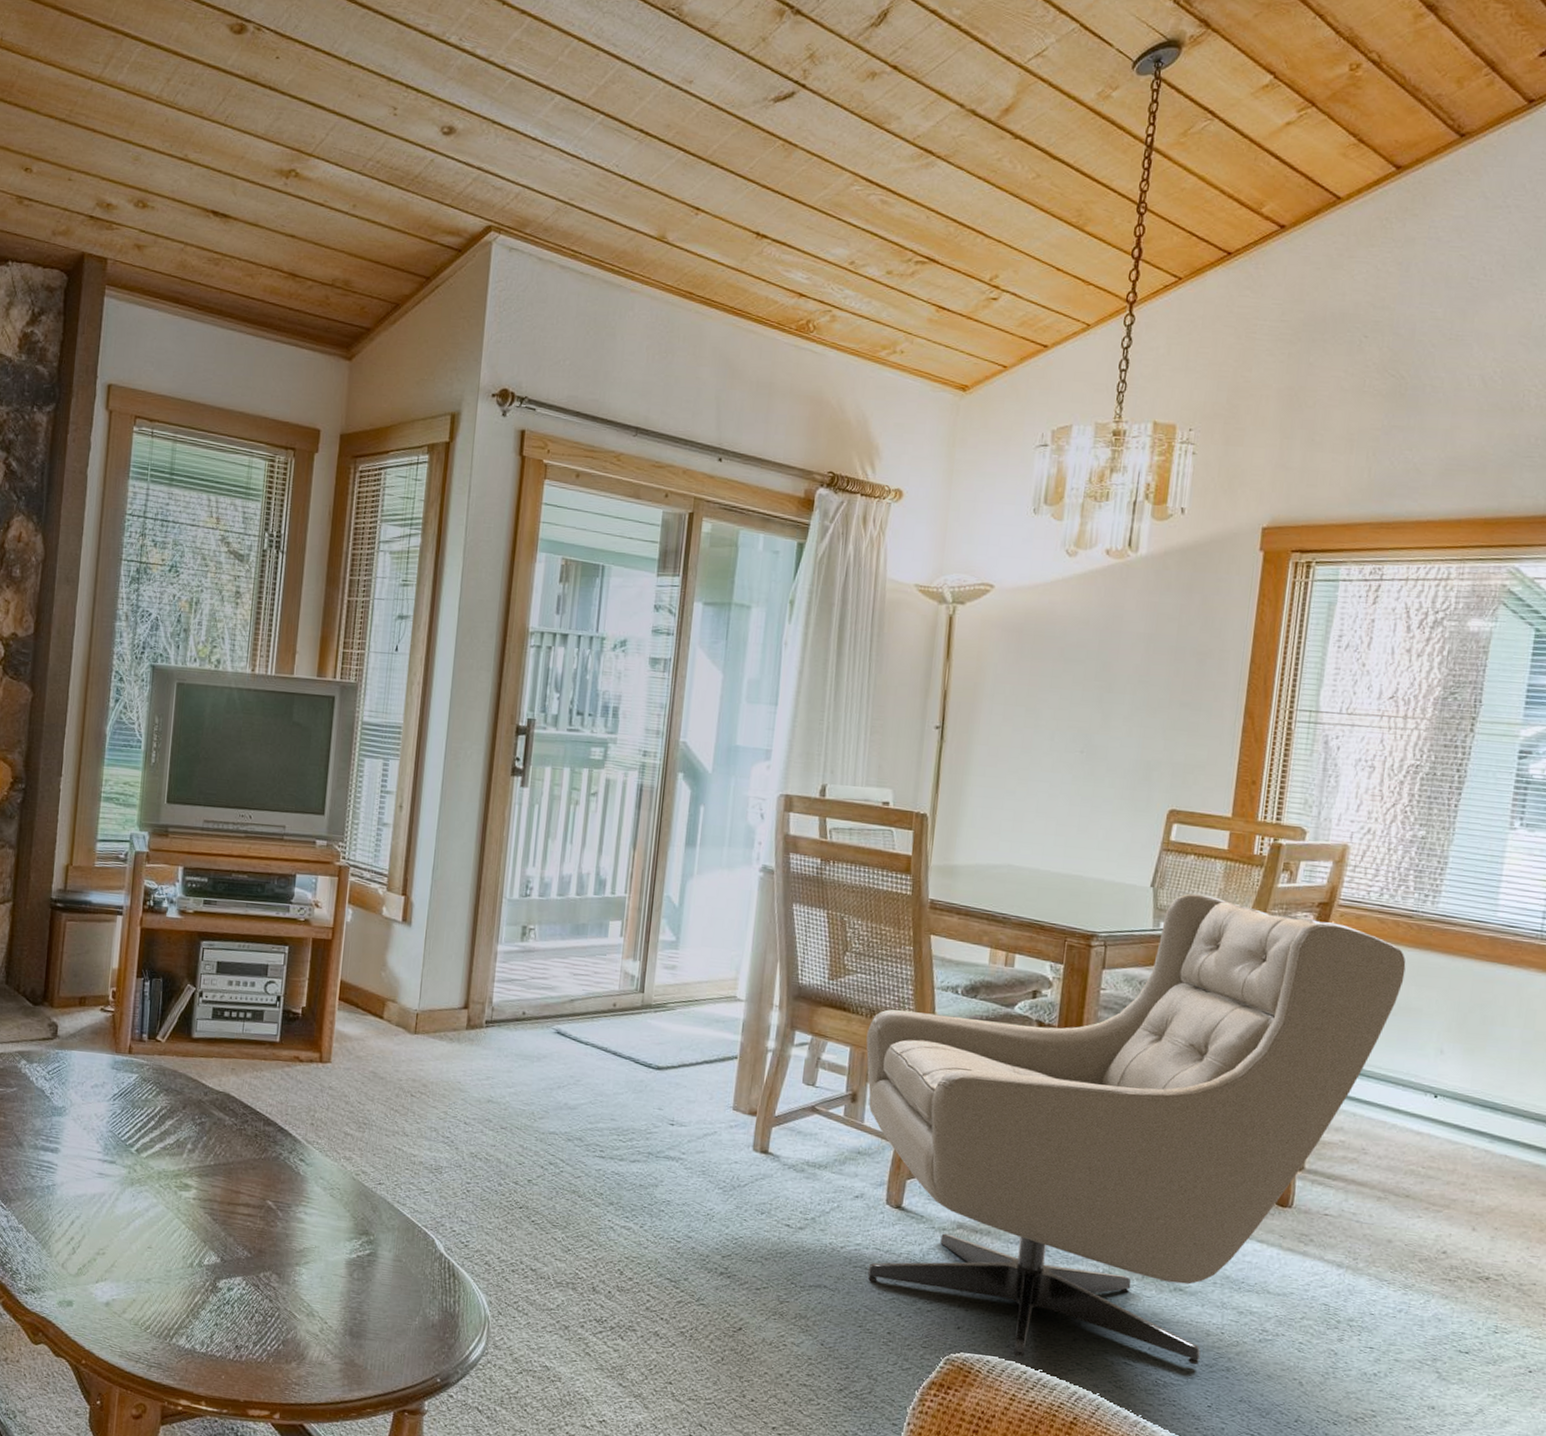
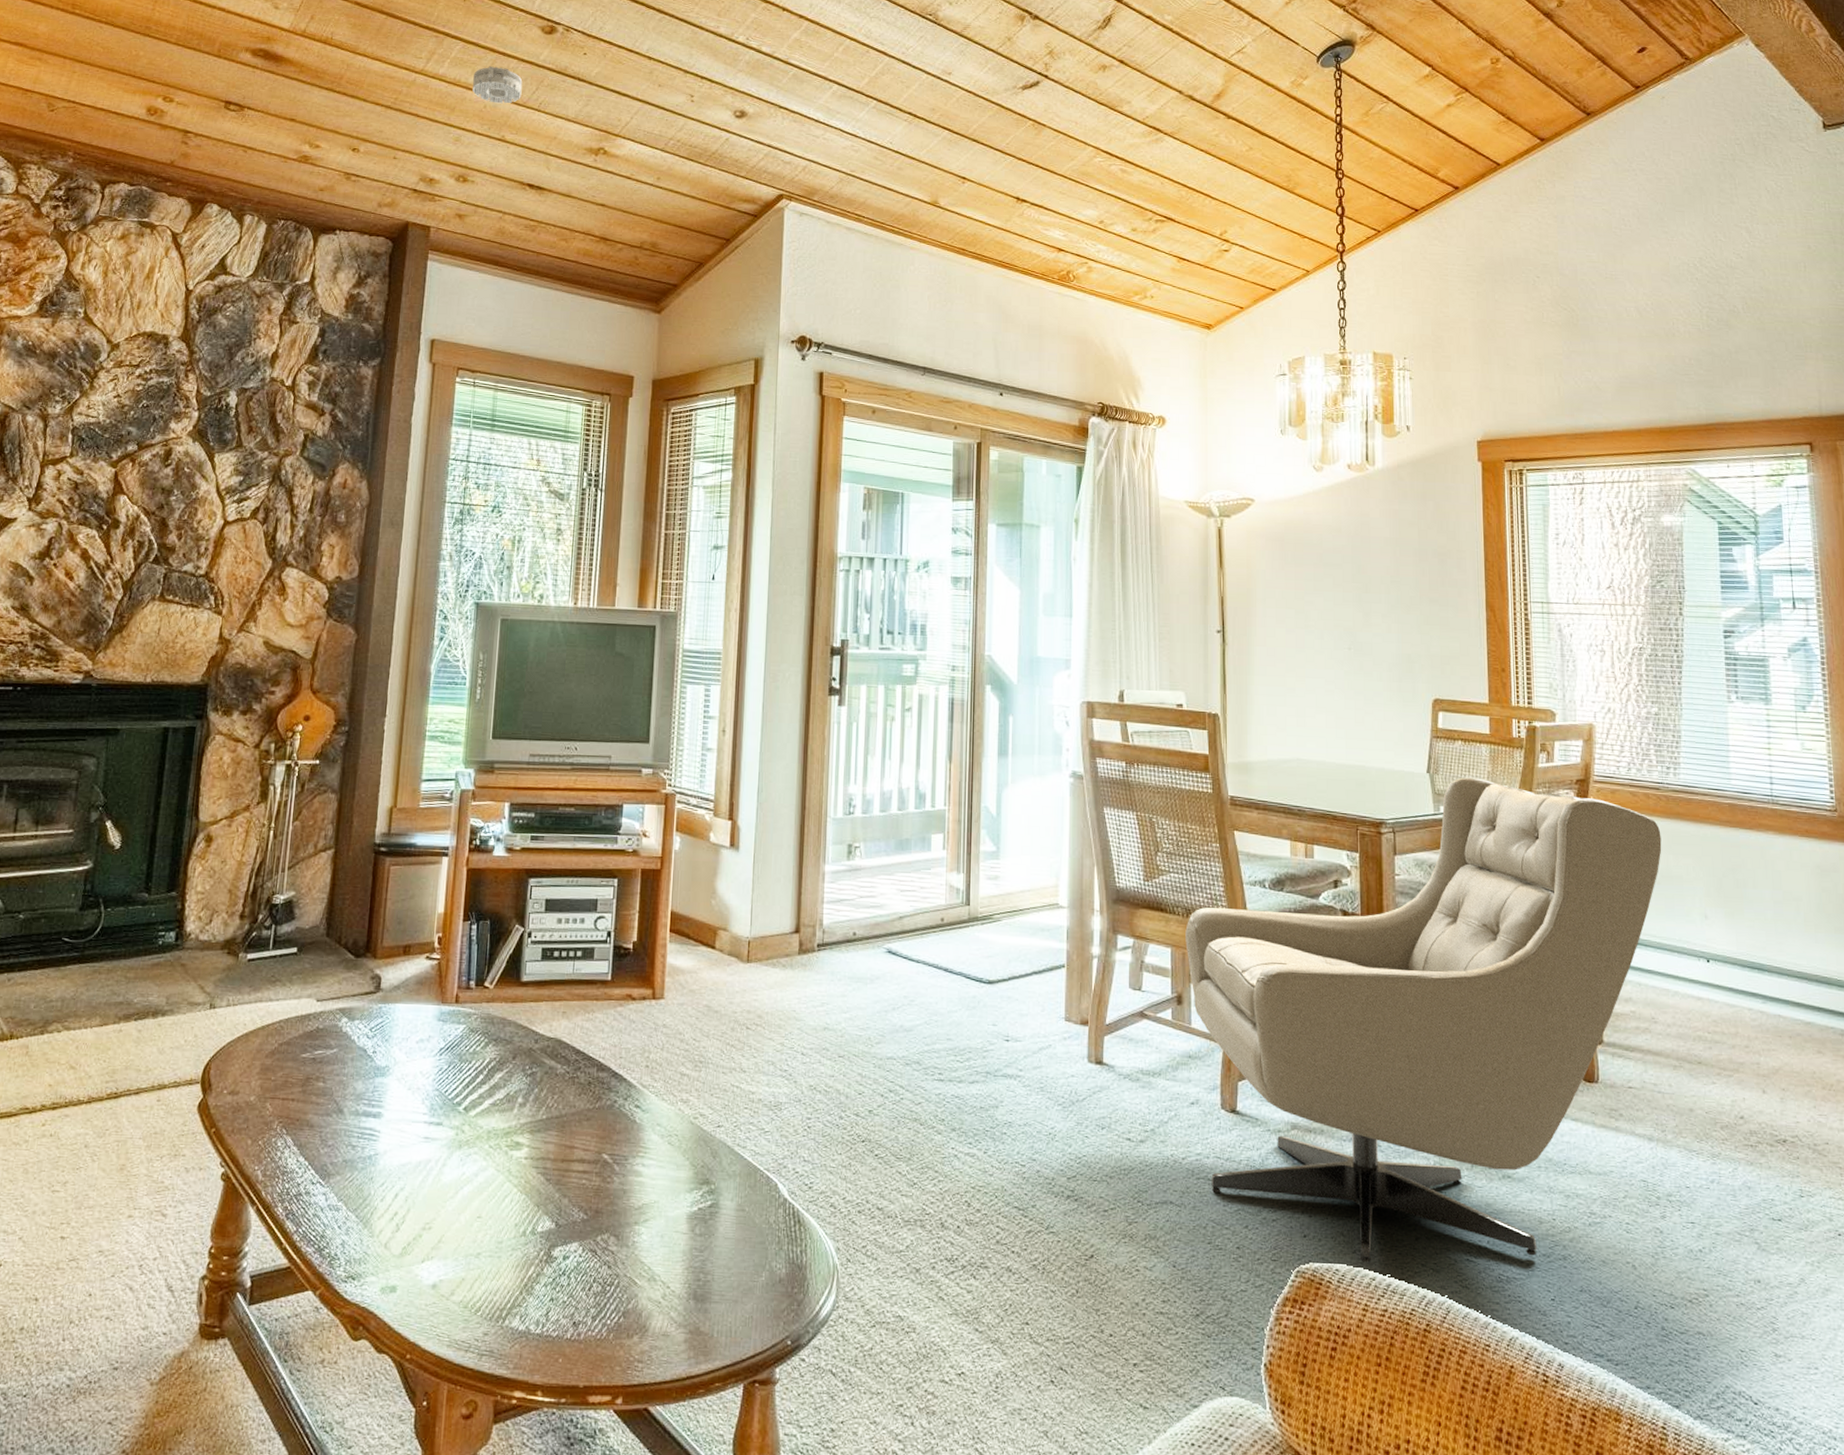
smoke detector: none [153,72,208,117] -> present [472,66,523,104]

